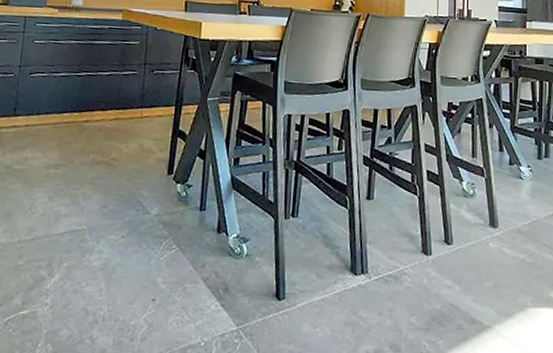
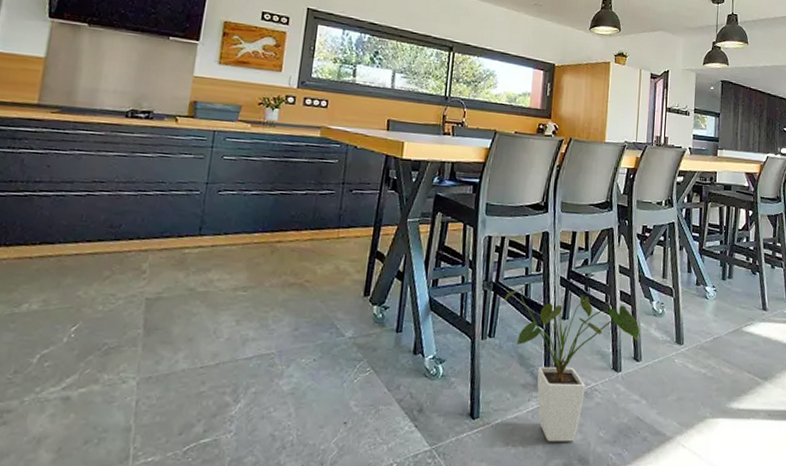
house plant: none [305,163,449,327] -> present [503,284,639,442]

